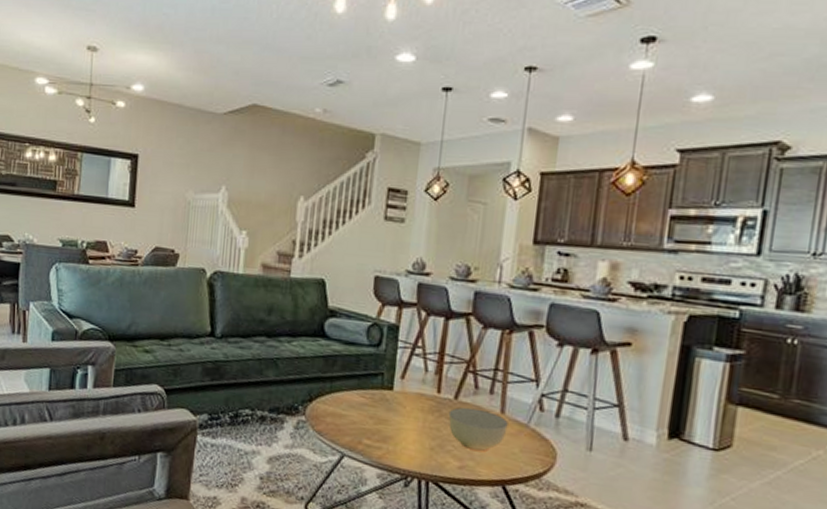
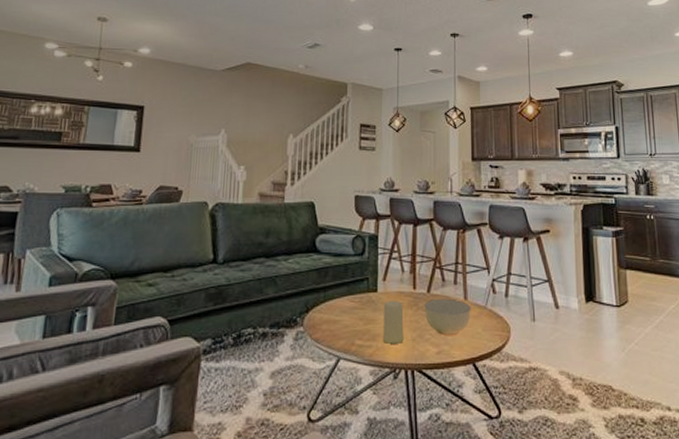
candle: none [394,401,423,451] -> present [382,300,404,344]

